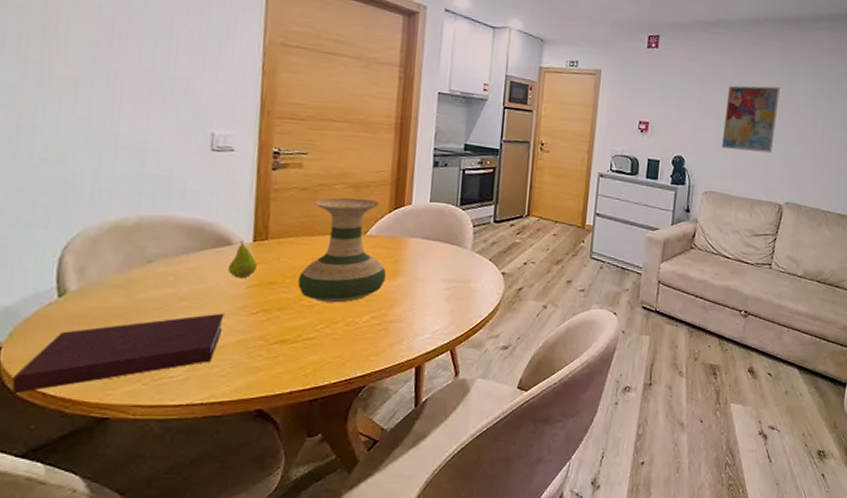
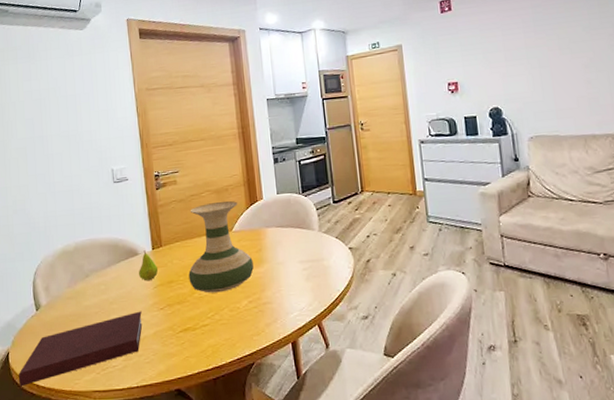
wall art: present [721,85,780,153] -> none [532,15,596,91]

